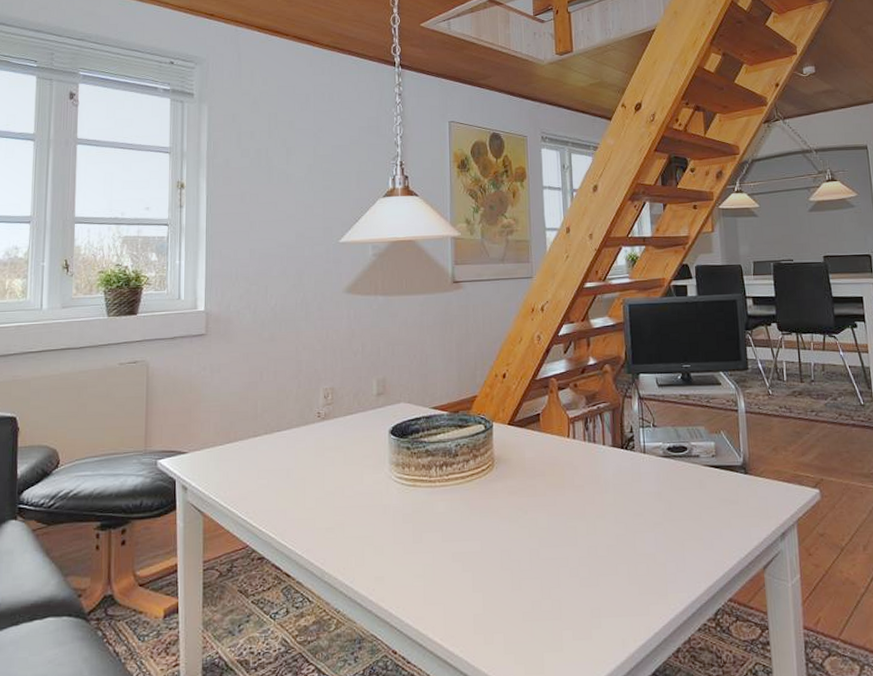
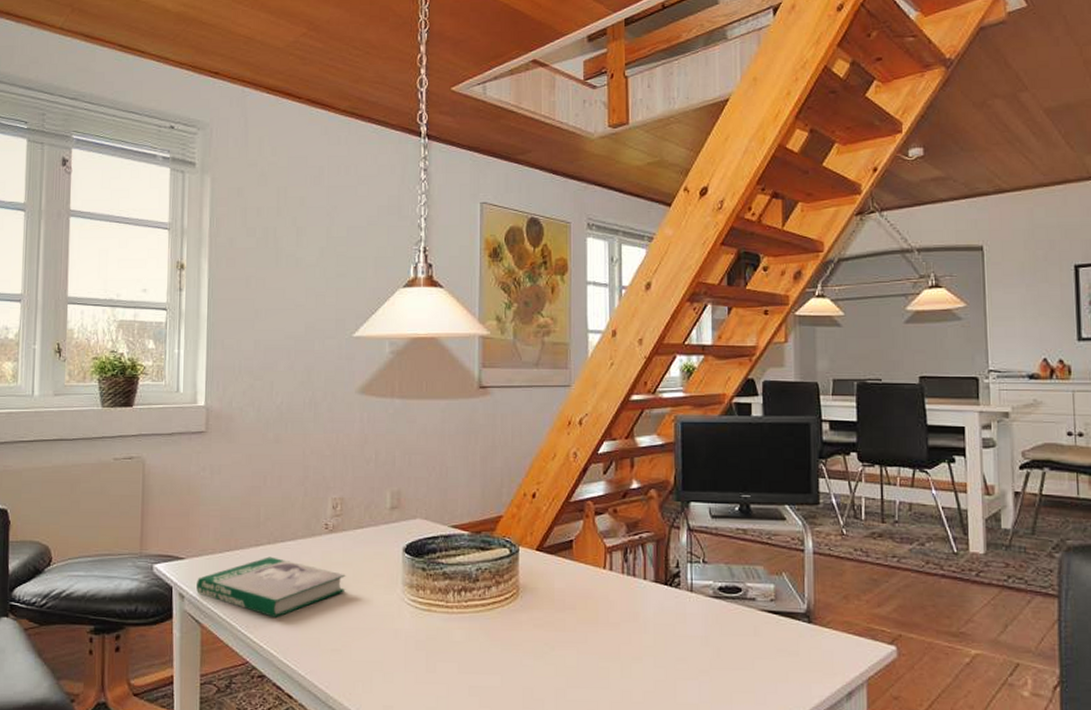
book: none [199,446,338,503] -> present [196,556,346,619]

